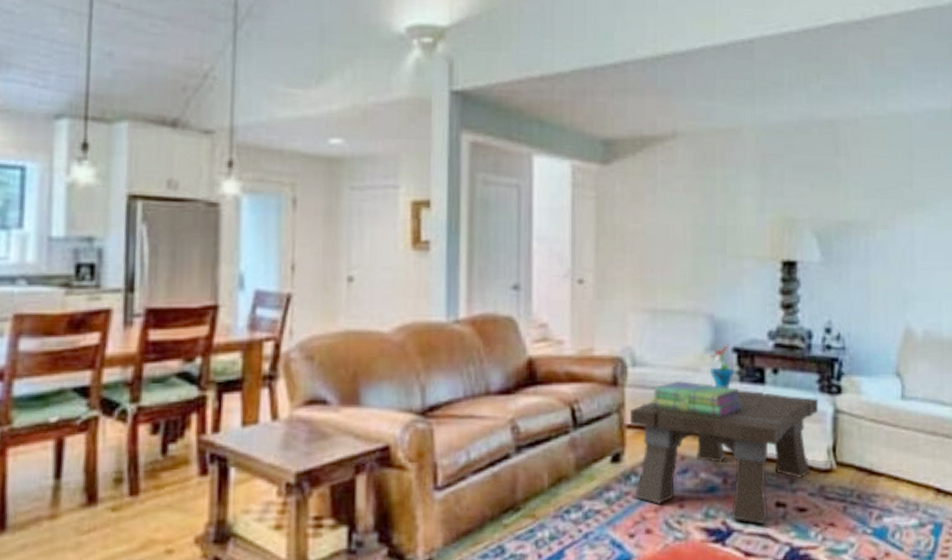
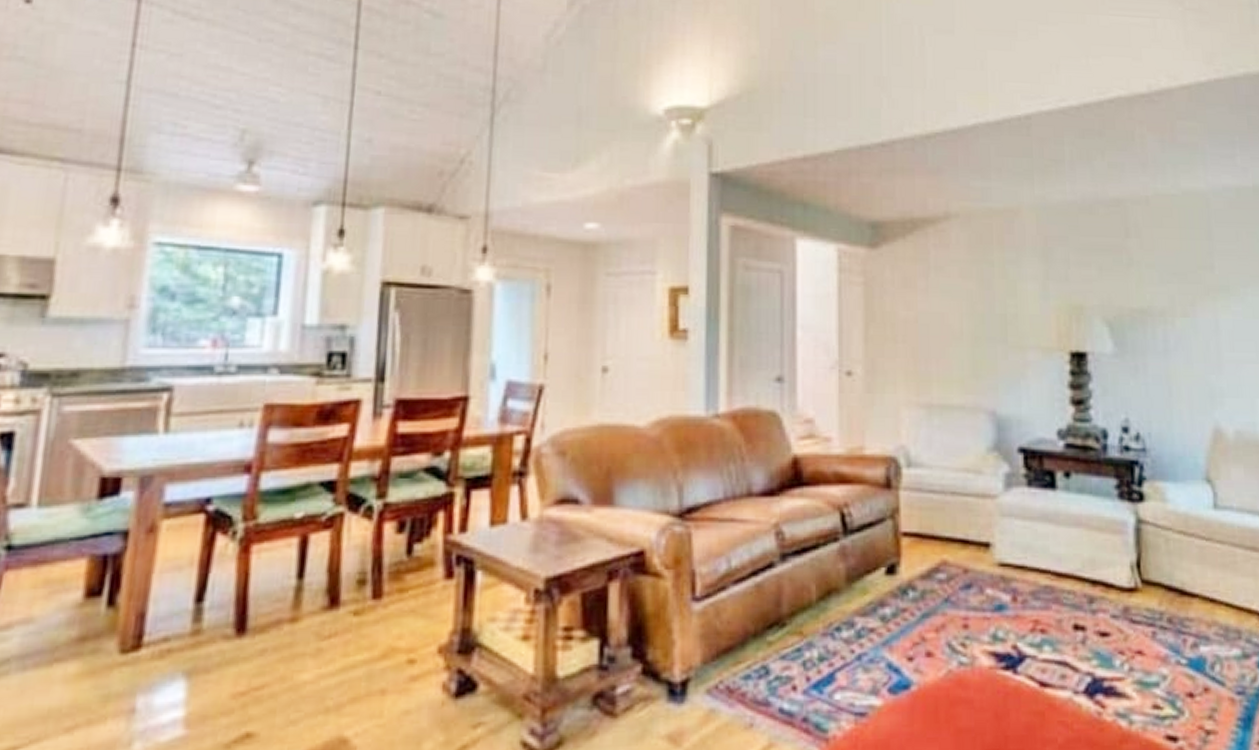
coffee table: present [630,390,819,525] -> none [906,495,1119,650]
stack of books: present [650,381,742,417] -> none [928,484,1031,526]
potted flower: present [709,344,735,389] -> none [993,443,1021,493]

